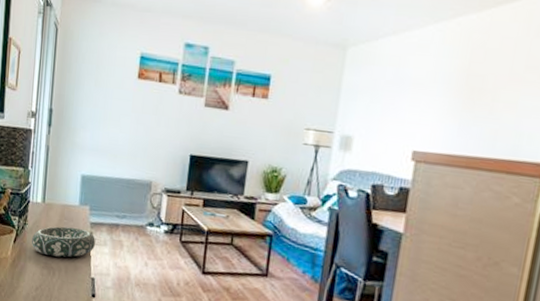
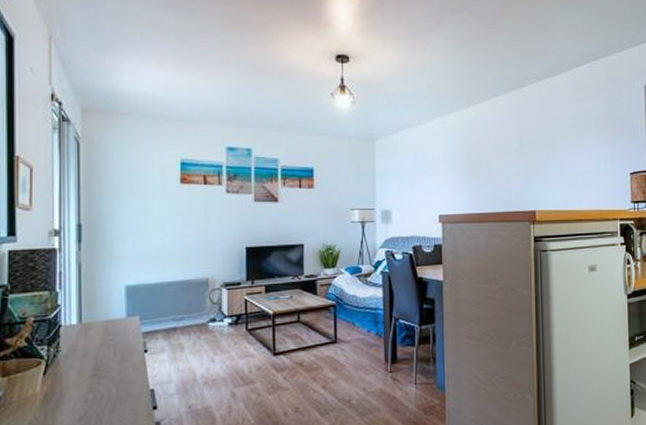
decorative bowl: present [31,226,96,258] -> none [67,342,152,379]

